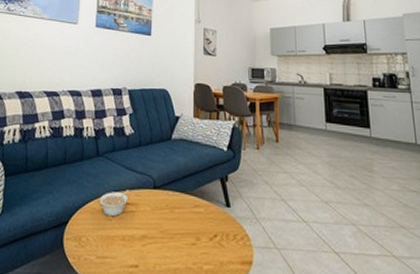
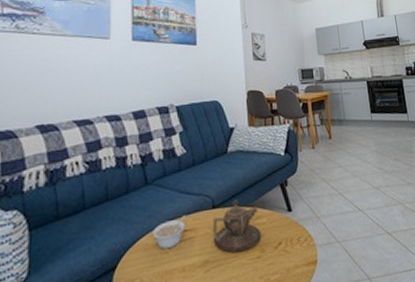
teapot: none [152,185,198,235] -> present [212,200,262,254]

